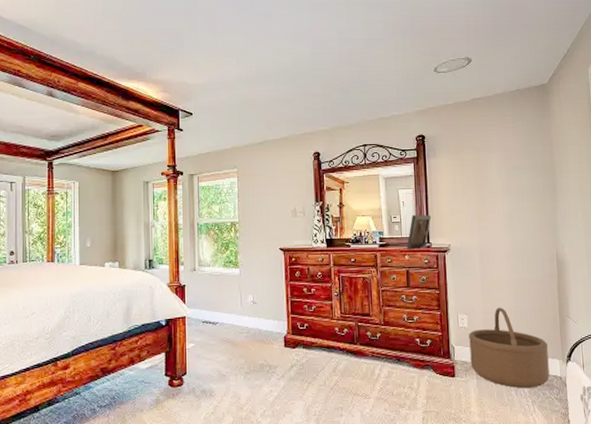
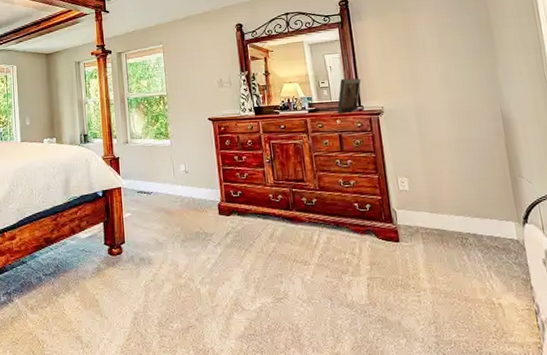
basket: present [468,307,550,389] -> none [410,168,505,253]

